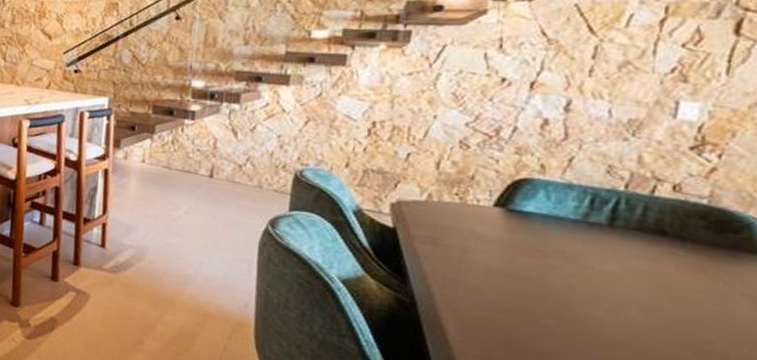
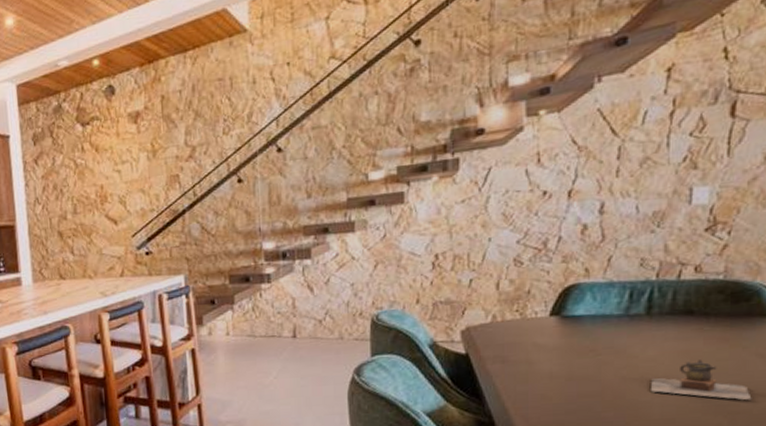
teapot: none [605,285,730,342] -> present [651,360,752,400]

